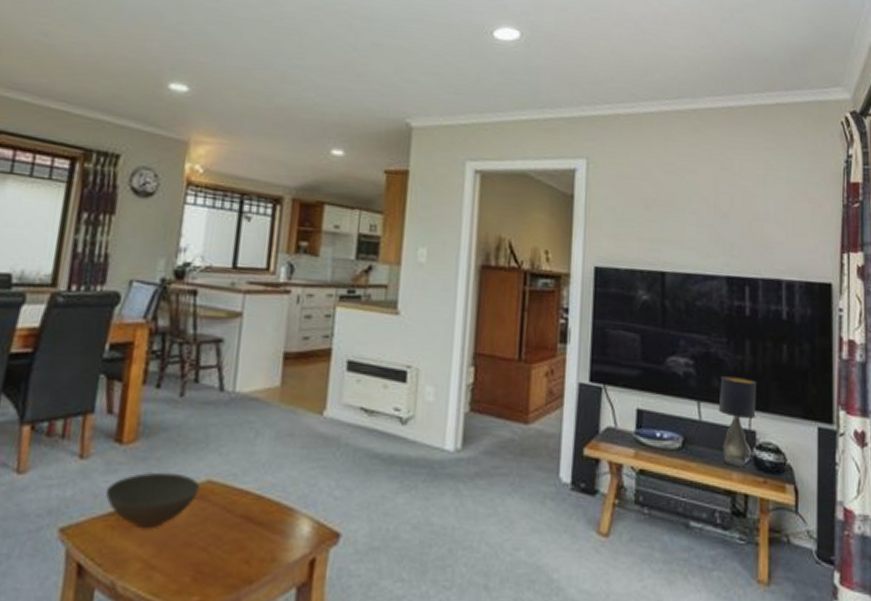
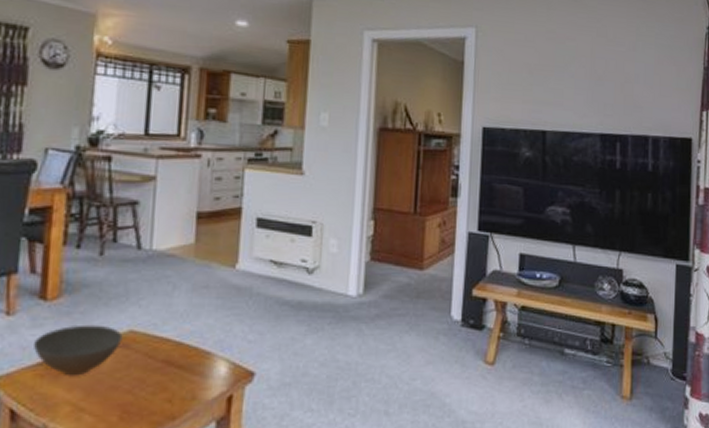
table lamp: present [718,375,758,468] -> none [591,221,625,302]

